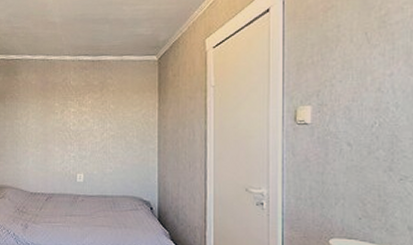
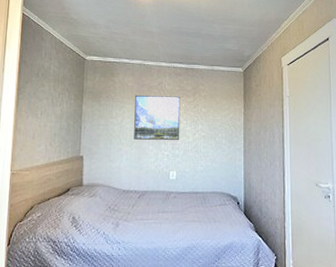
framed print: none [39,92,87,142] -> present [134,94,181,141]

